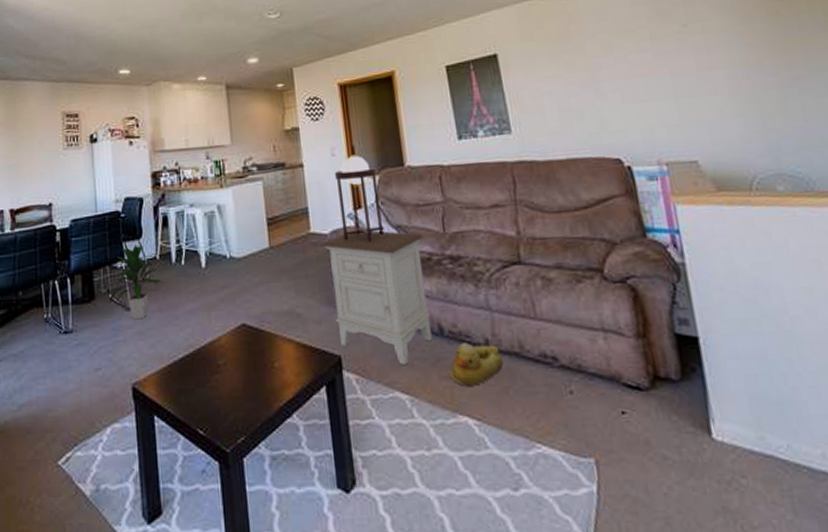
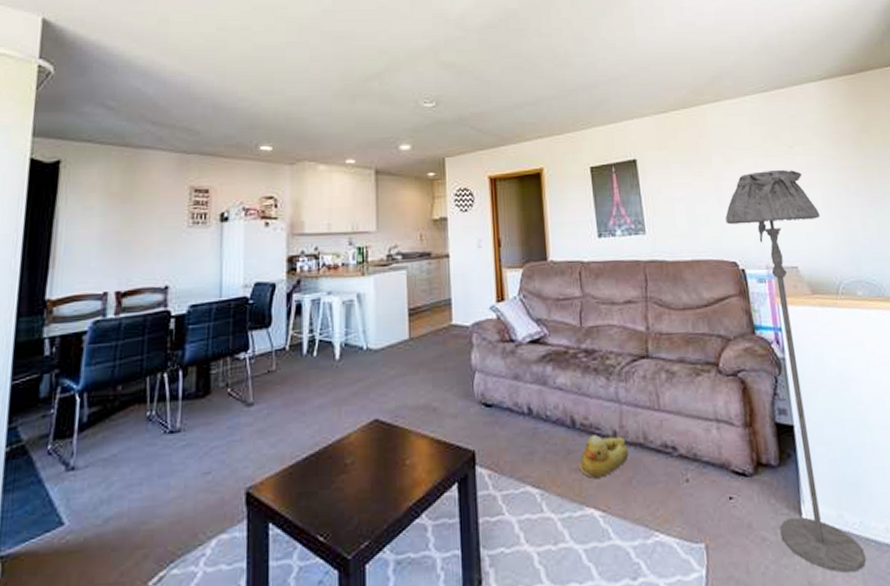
indoor plant: present [110,245,164,320] -> none [228,334,292,417]
nightstand: present [320,230,432,365] -> none [461,323,564,458]
table lamp: present [335,154,384,243] -> none [480,247,525,336]
floor lamp: none [605,51,797,501] -> present [725,169,867,574]

